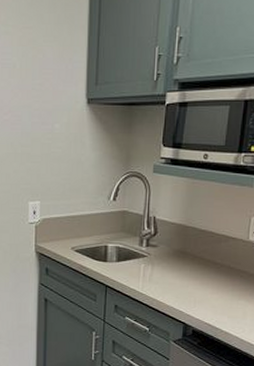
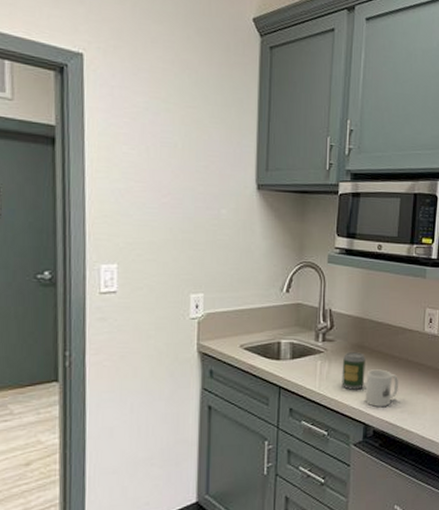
soda can: none [163,257,187,292] -> present [341,352,365,390]
mug: none [185,274,219,309] -> present [365,369,398,407]

